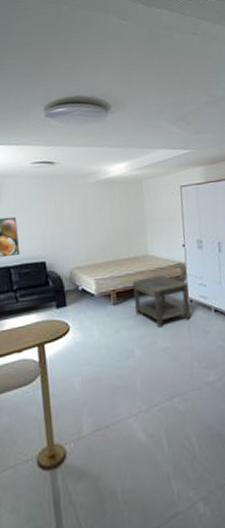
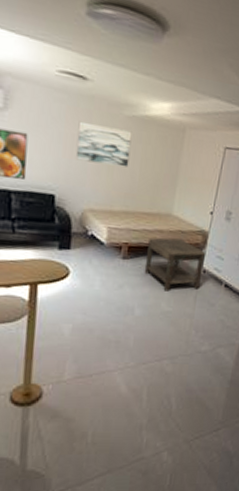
wall art: none [54,194,101,228] -> present [75,121,132,167]

